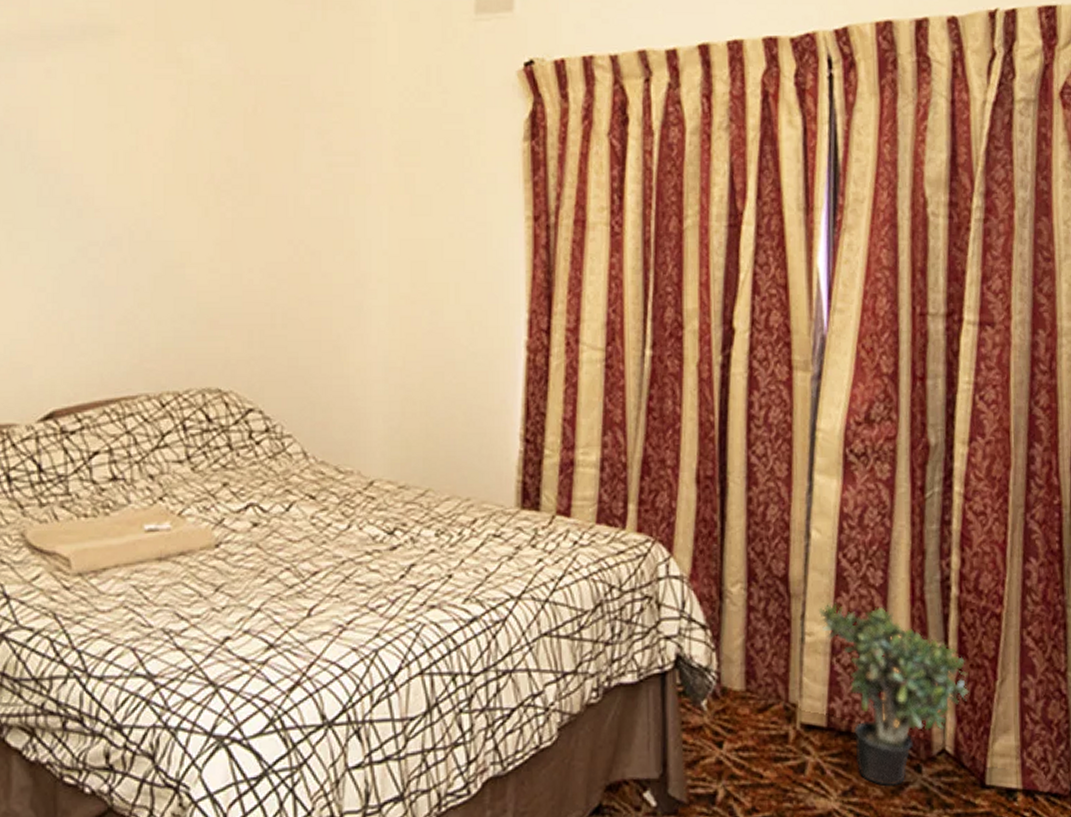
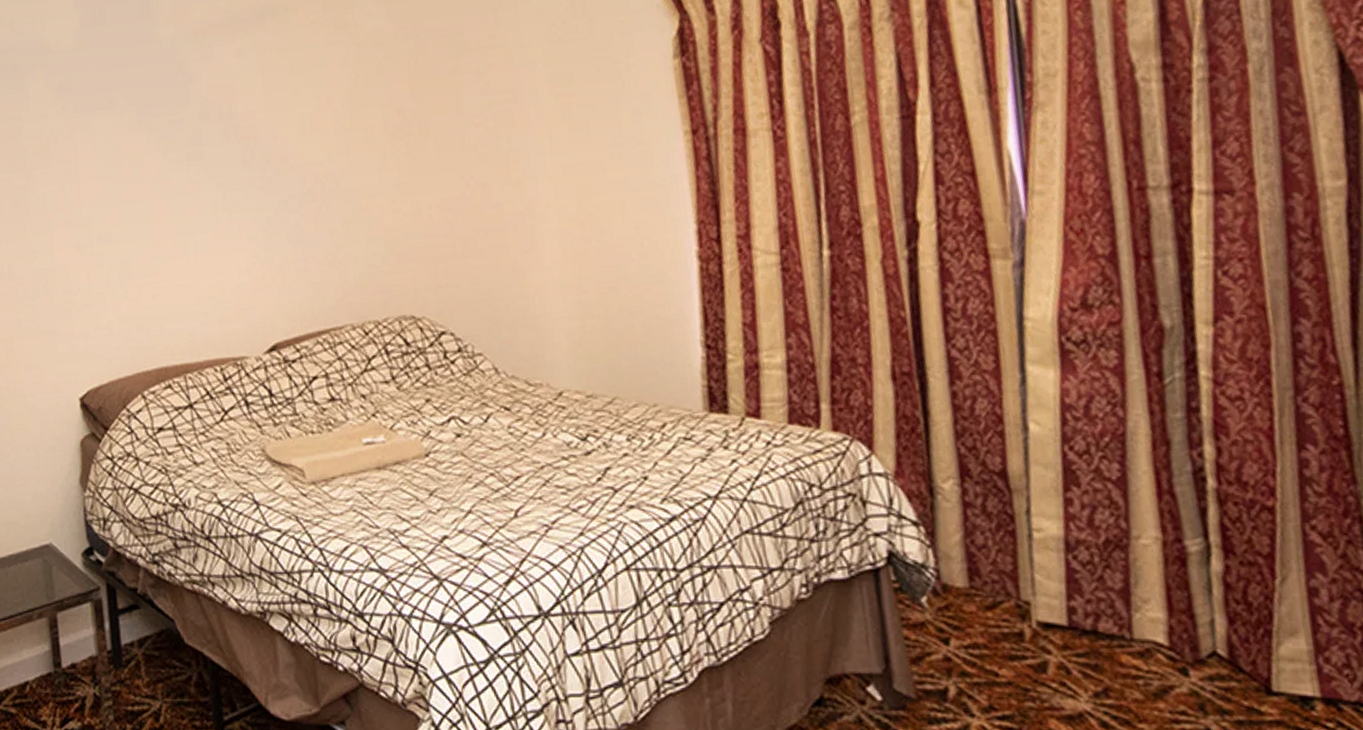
potted plant: present [818,602,969,787] -> none [1045,497,1241,690]

